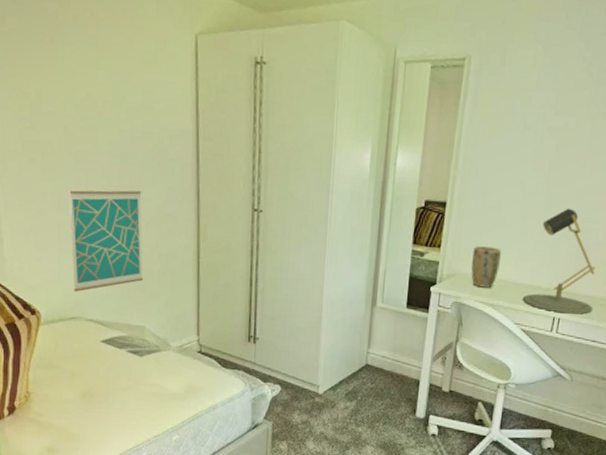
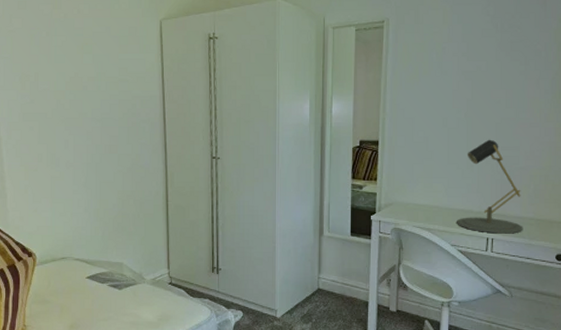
wall art: present [67,189,144,292] -> none [59,148,122,235]
plant pot: present [471,246,501,288] -> none [407,176,433,214]

